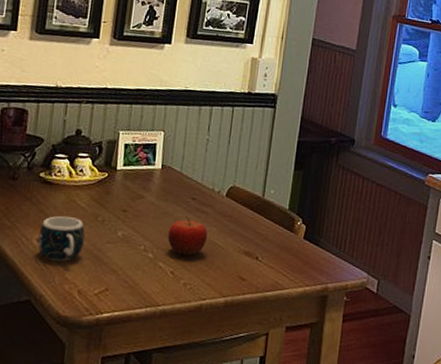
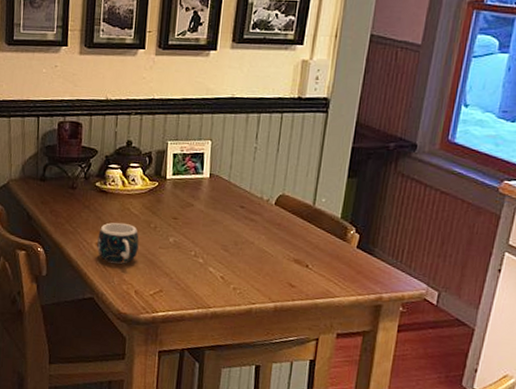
fruit: present [168,217,208,256] -> none [217,225,256,262]

